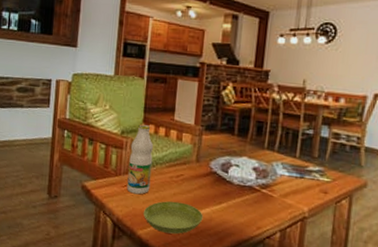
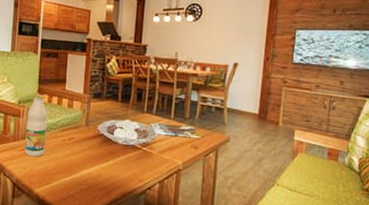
saucer: present [143,201,203,235] -> none [39,161,93,190]

